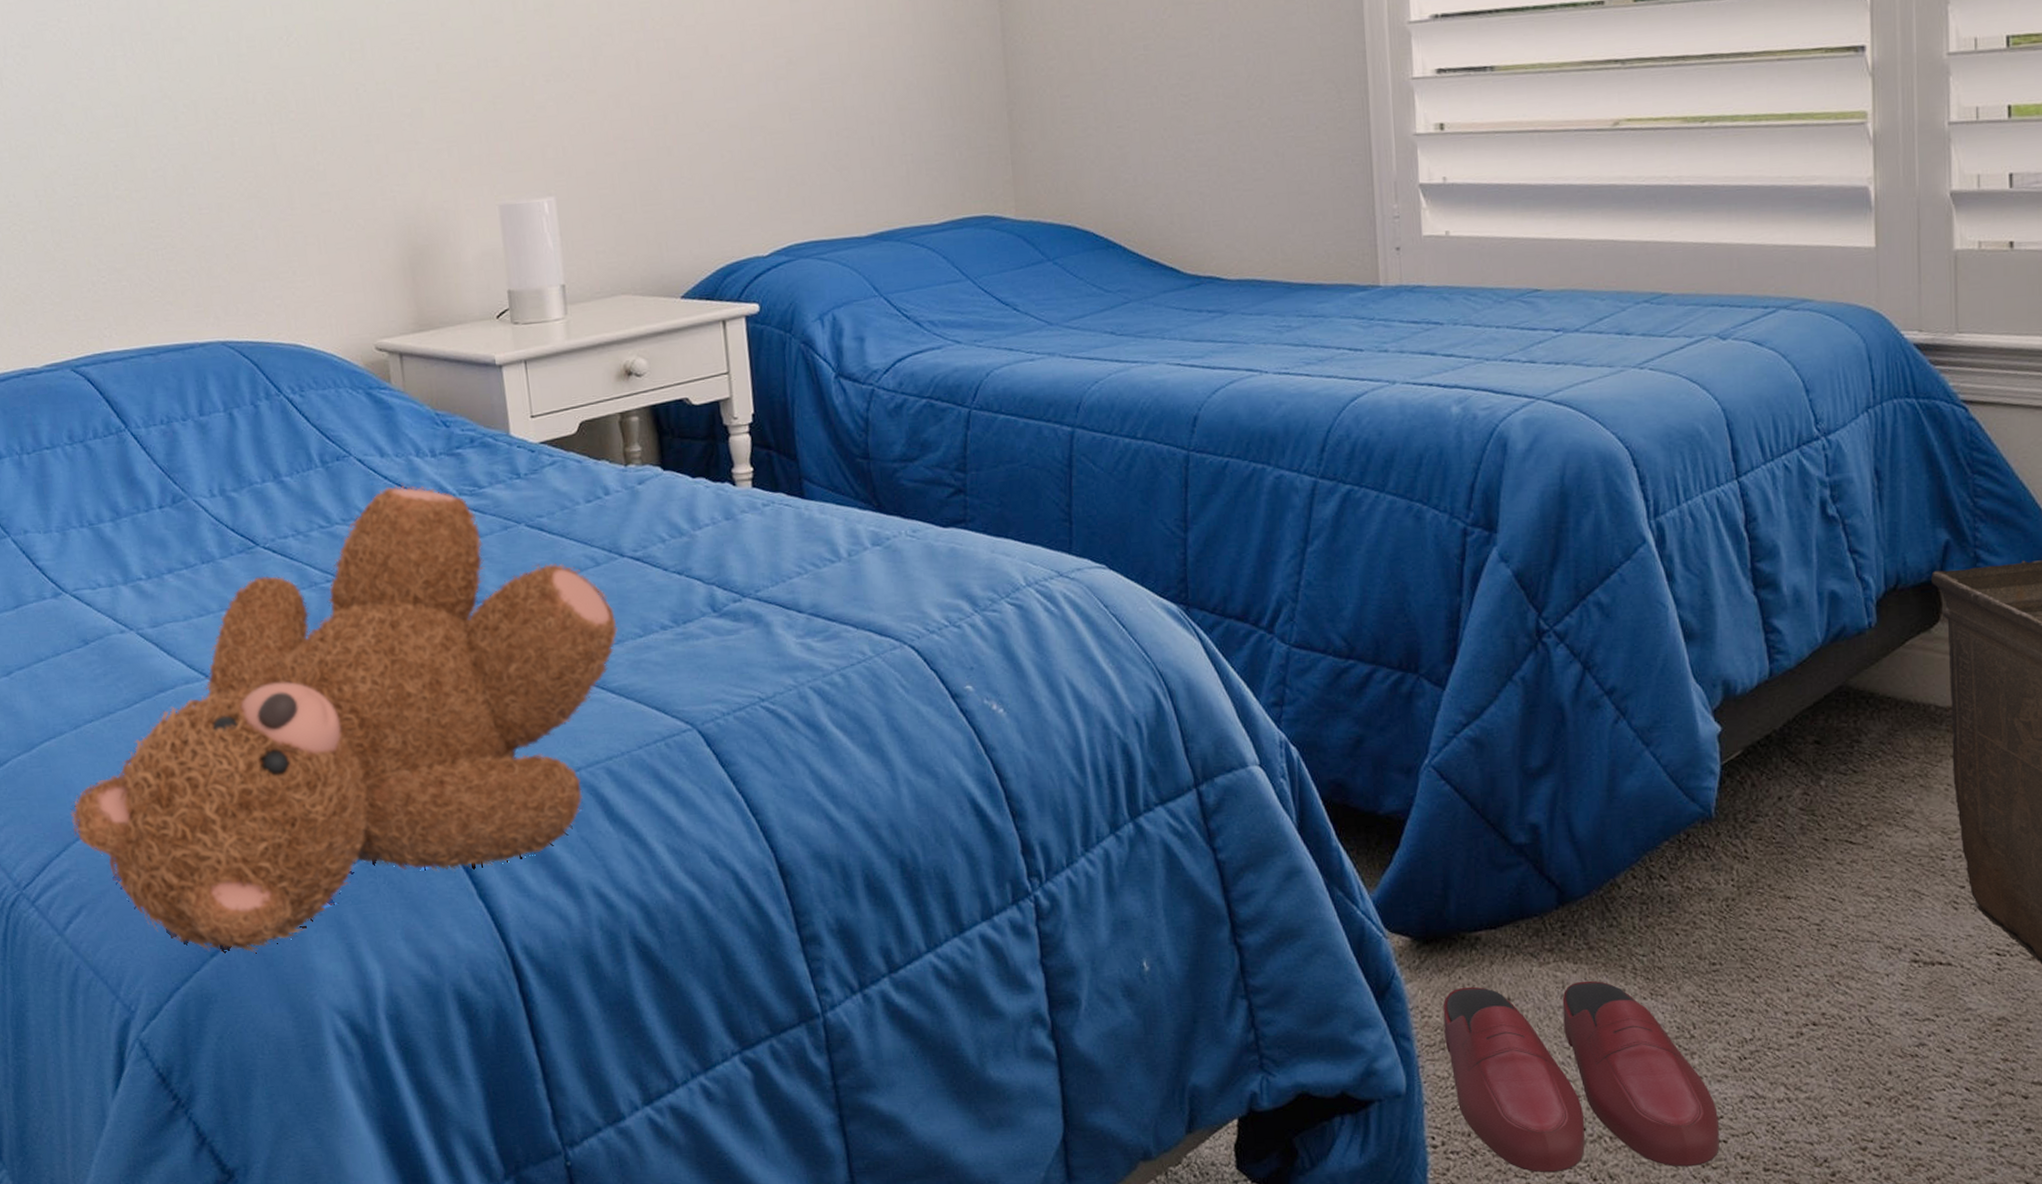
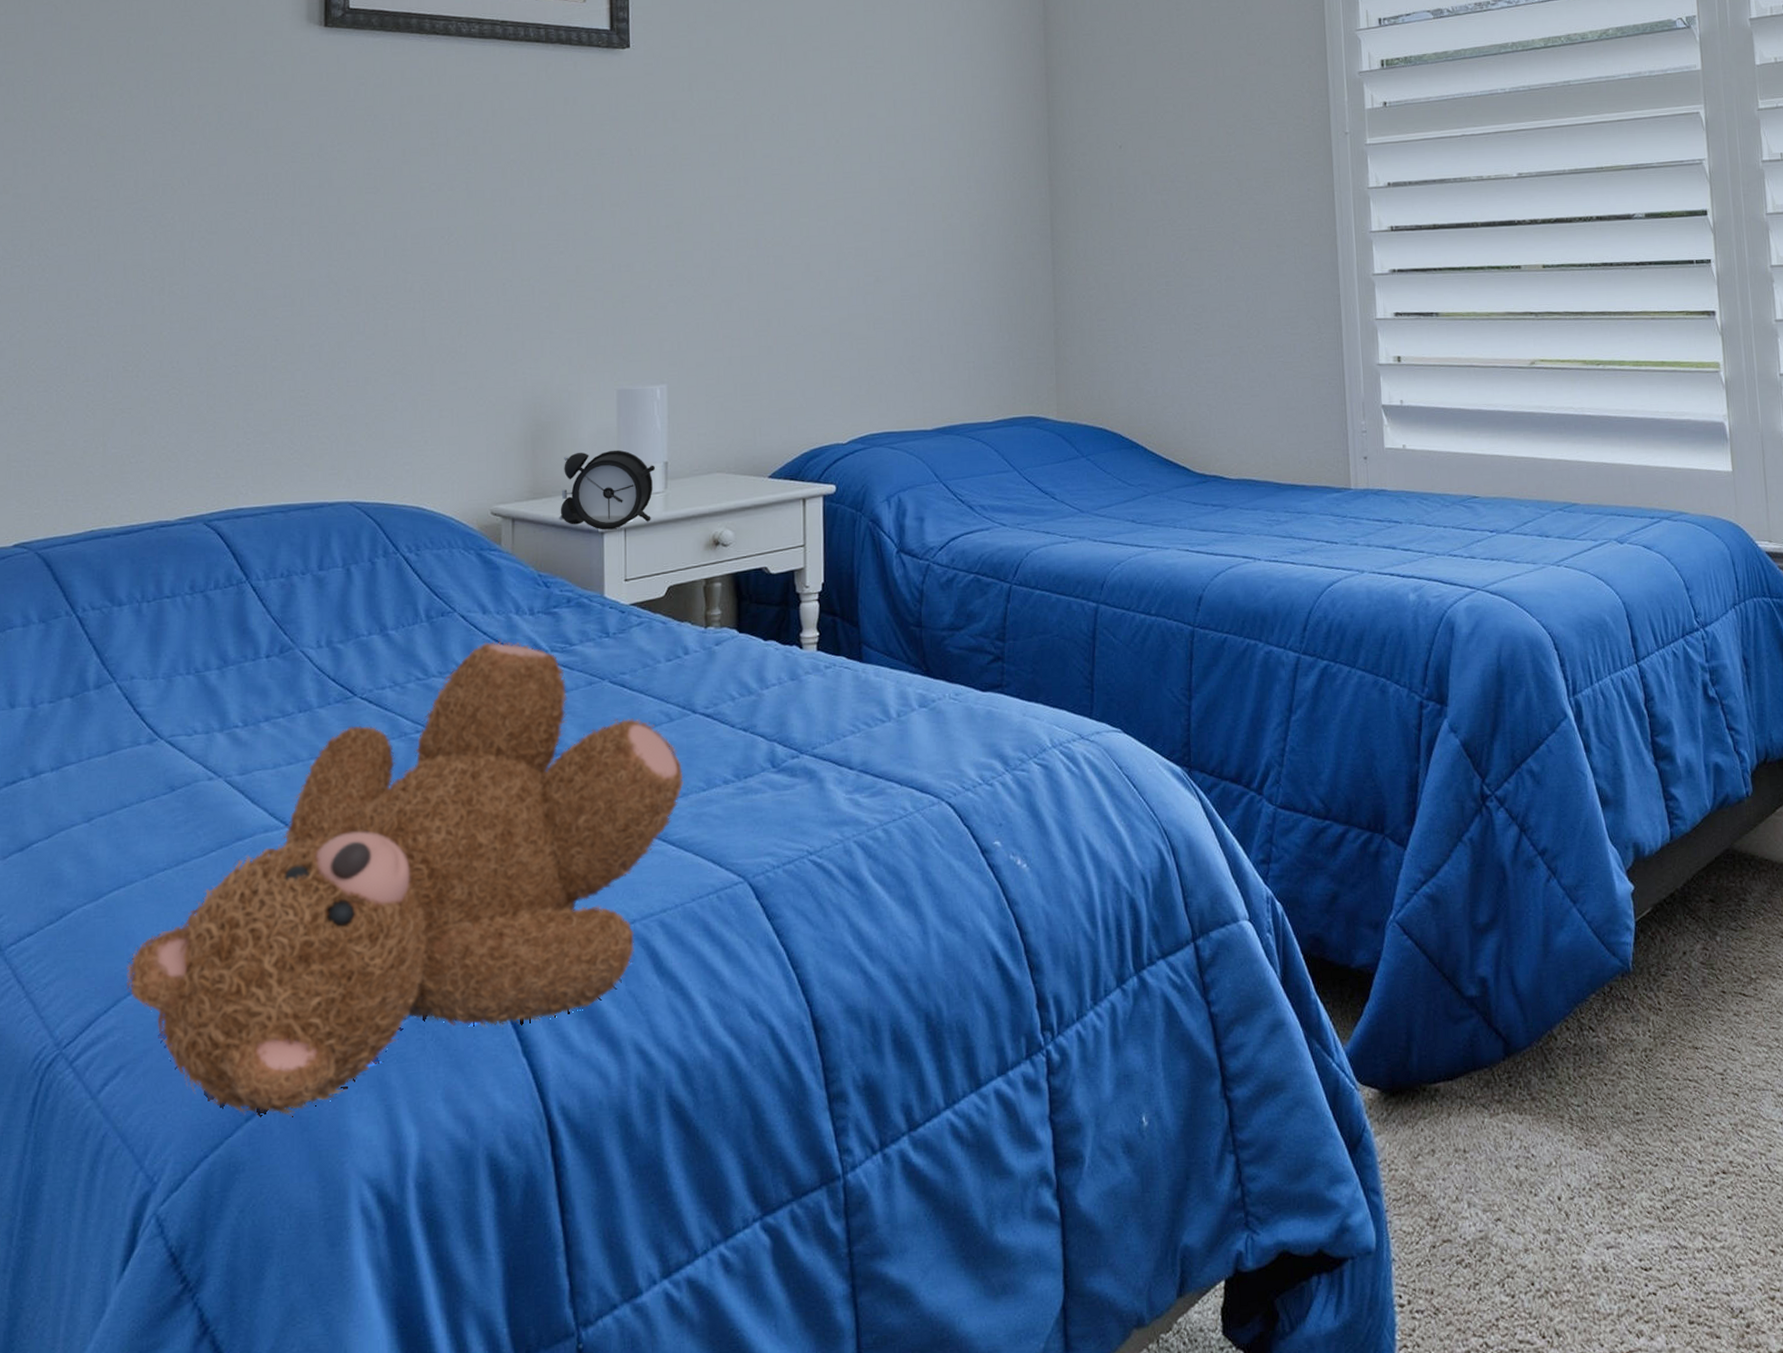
alarm clock: none [448,273,553,363] -> present [559,449,656,530]
slippers: present [1442,980,1720,1173] -> none [1407,1131,1650,1331]

